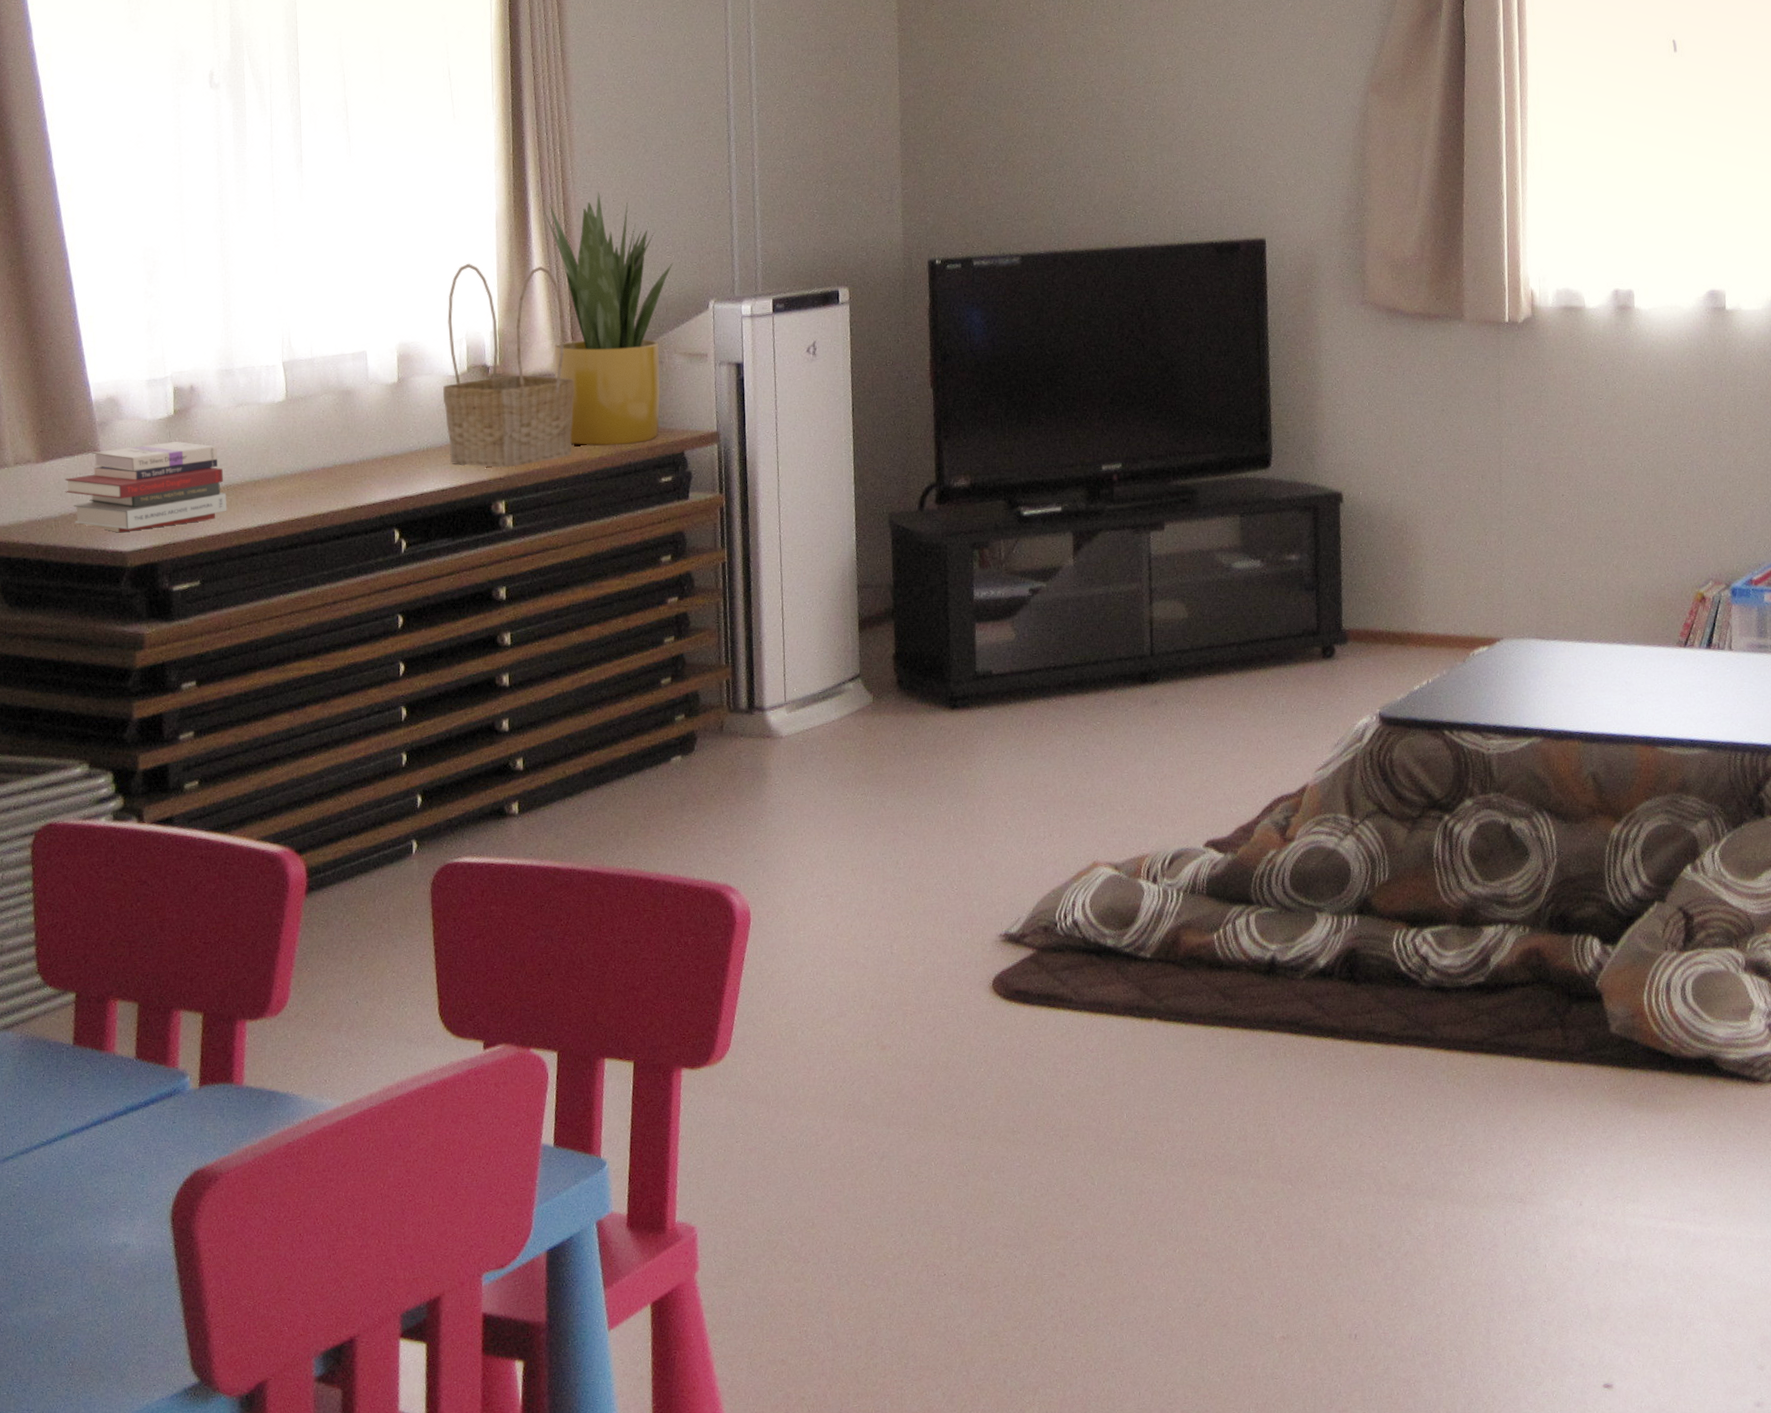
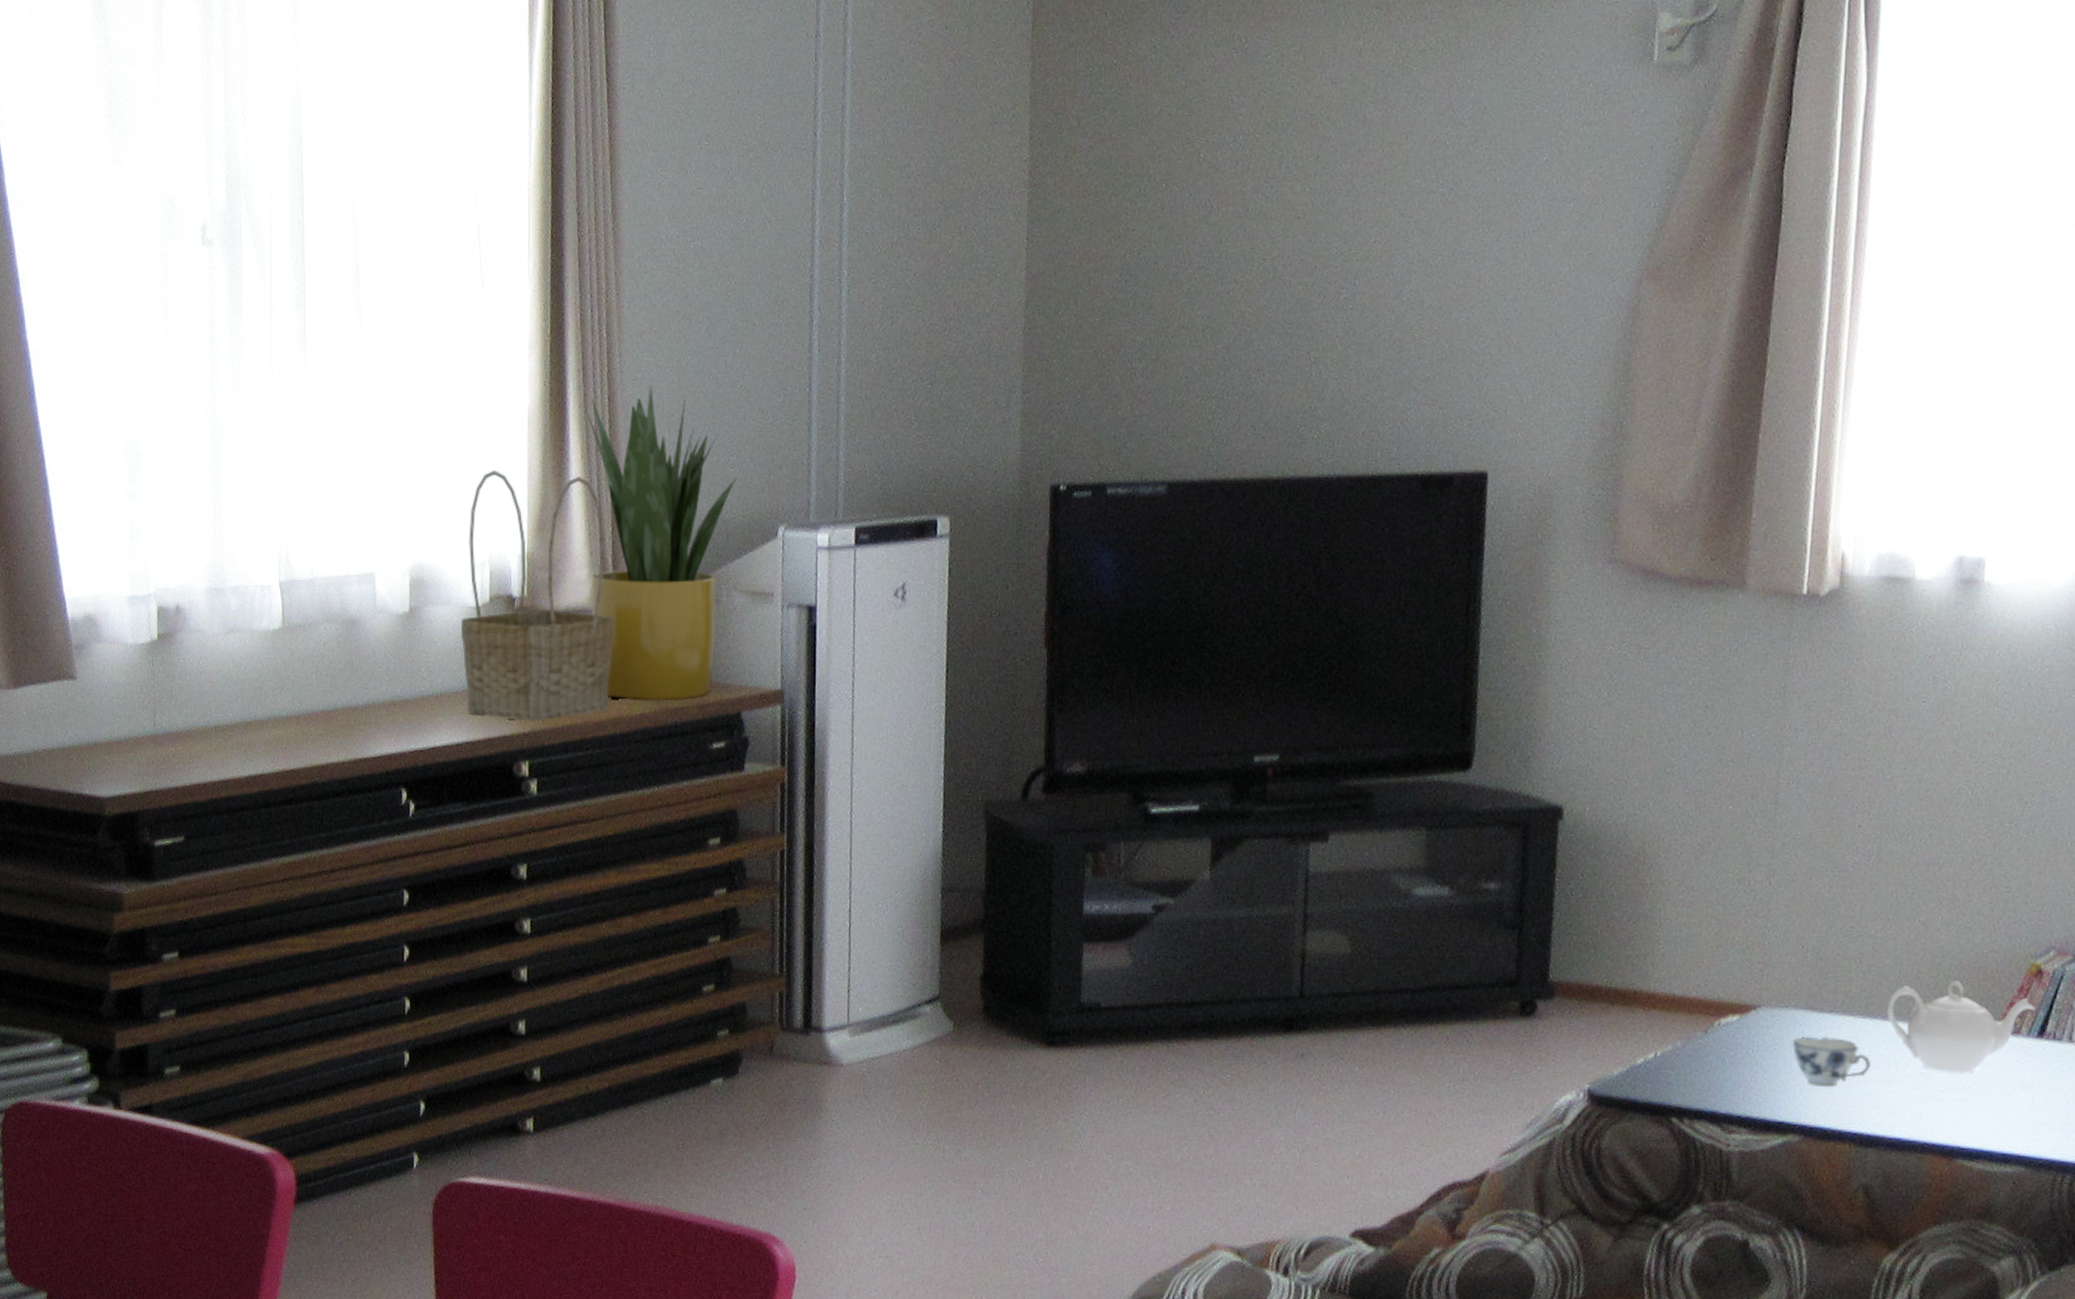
books: present [65,441,227,533] -> none [38,670,215,775]
teacup: none [1528,658,1588,699] -> present [1792,1036,1871,1088]
teapot: none [1596,608,1703,680] -> present [1887,980,2035,1073]

